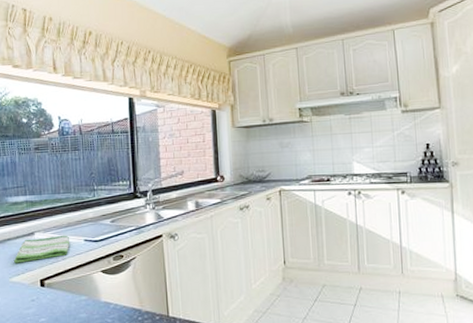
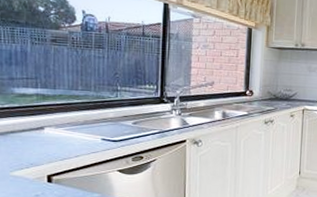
dish towel: present [14,235,70,264] -> none [17,132,86,157]

